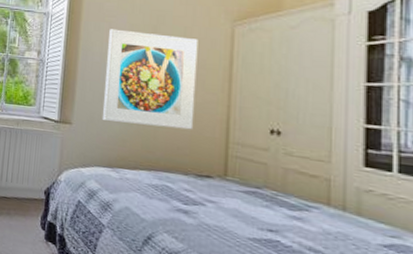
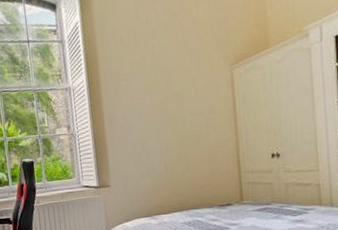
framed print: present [102,29,198,130] -> none [128,87,212,177]

